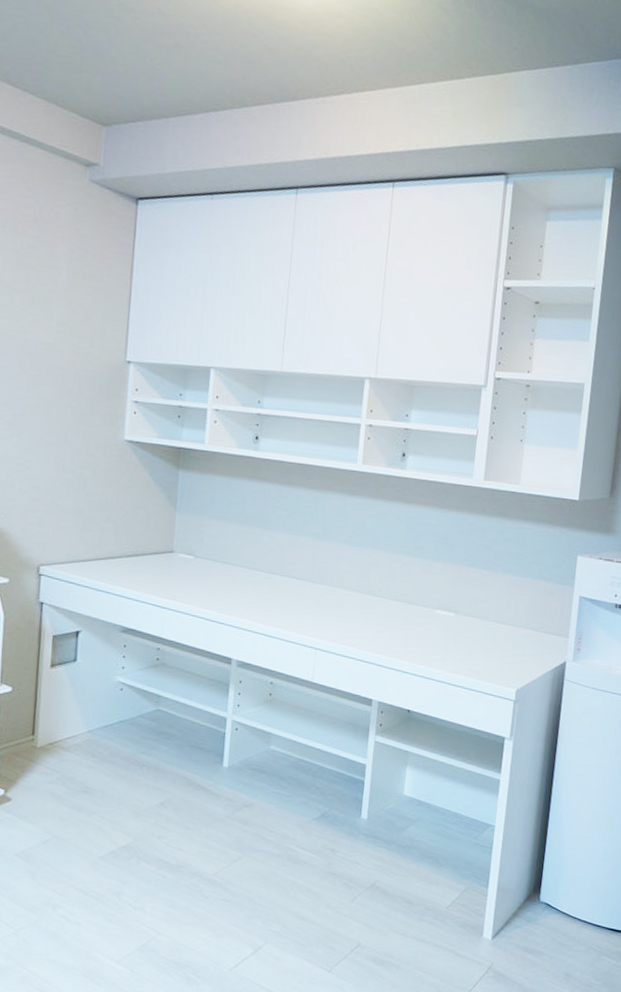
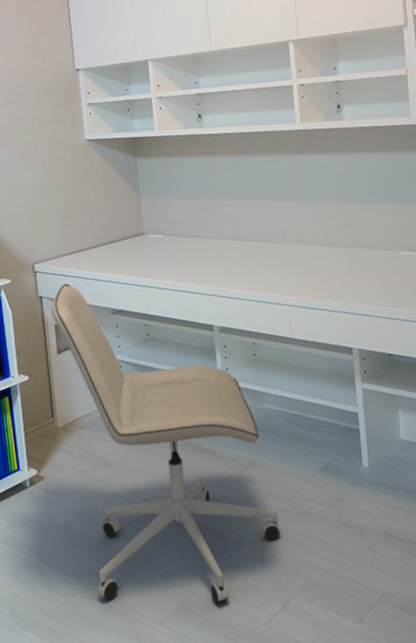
office chair: none [51,592,266,946] -> present [51,283,281,604]

